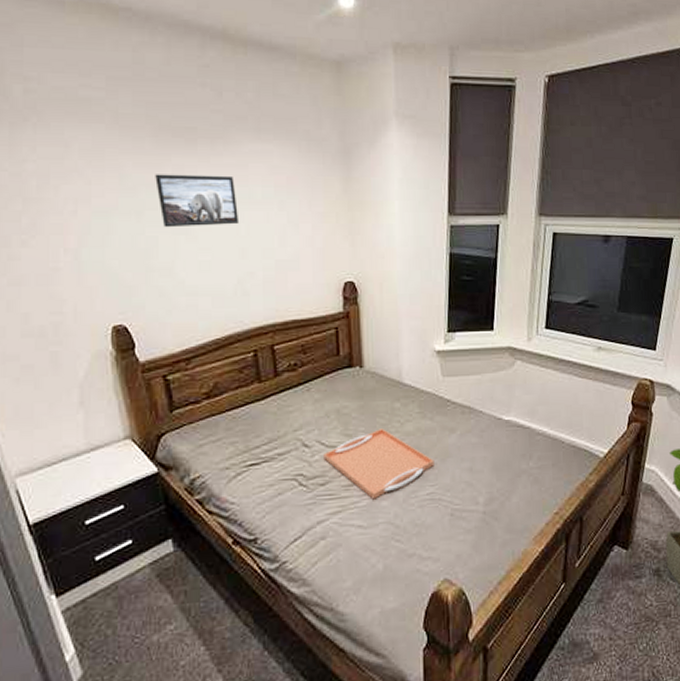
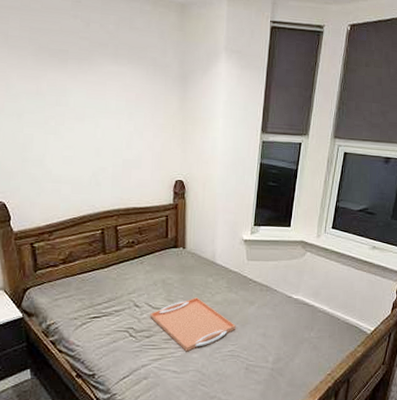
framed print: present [155,174,240,228] -> none [33,85,97,129]

